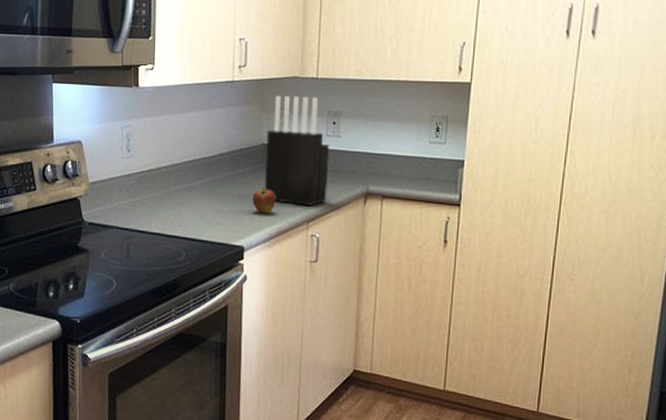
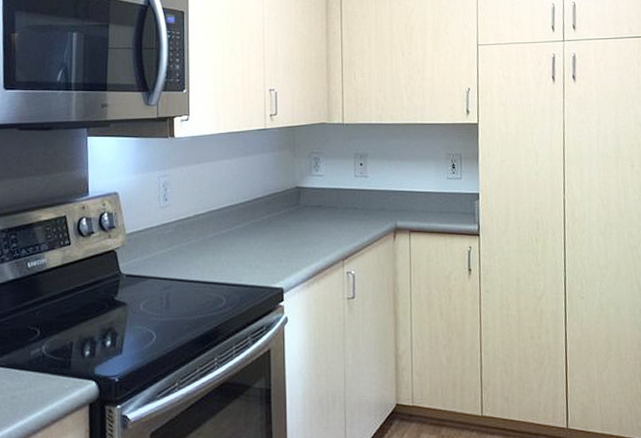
fruit: present [252,188,276,214] -> none [289,229,312,254]
knife block: present [265,96,330,207] -> none [299,141,359,245]

